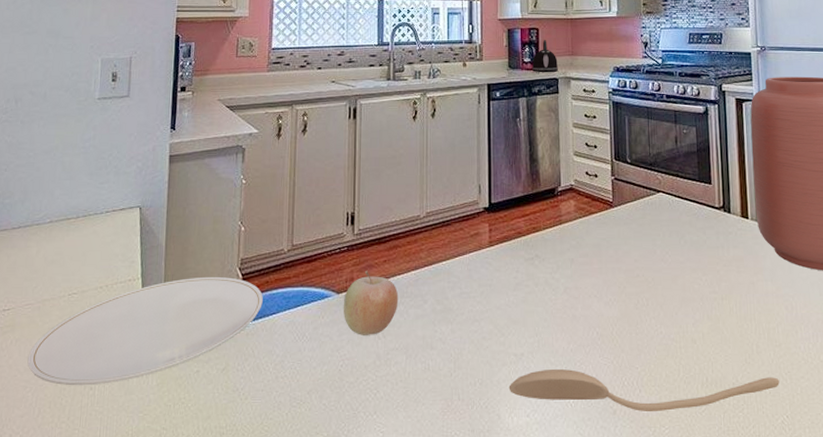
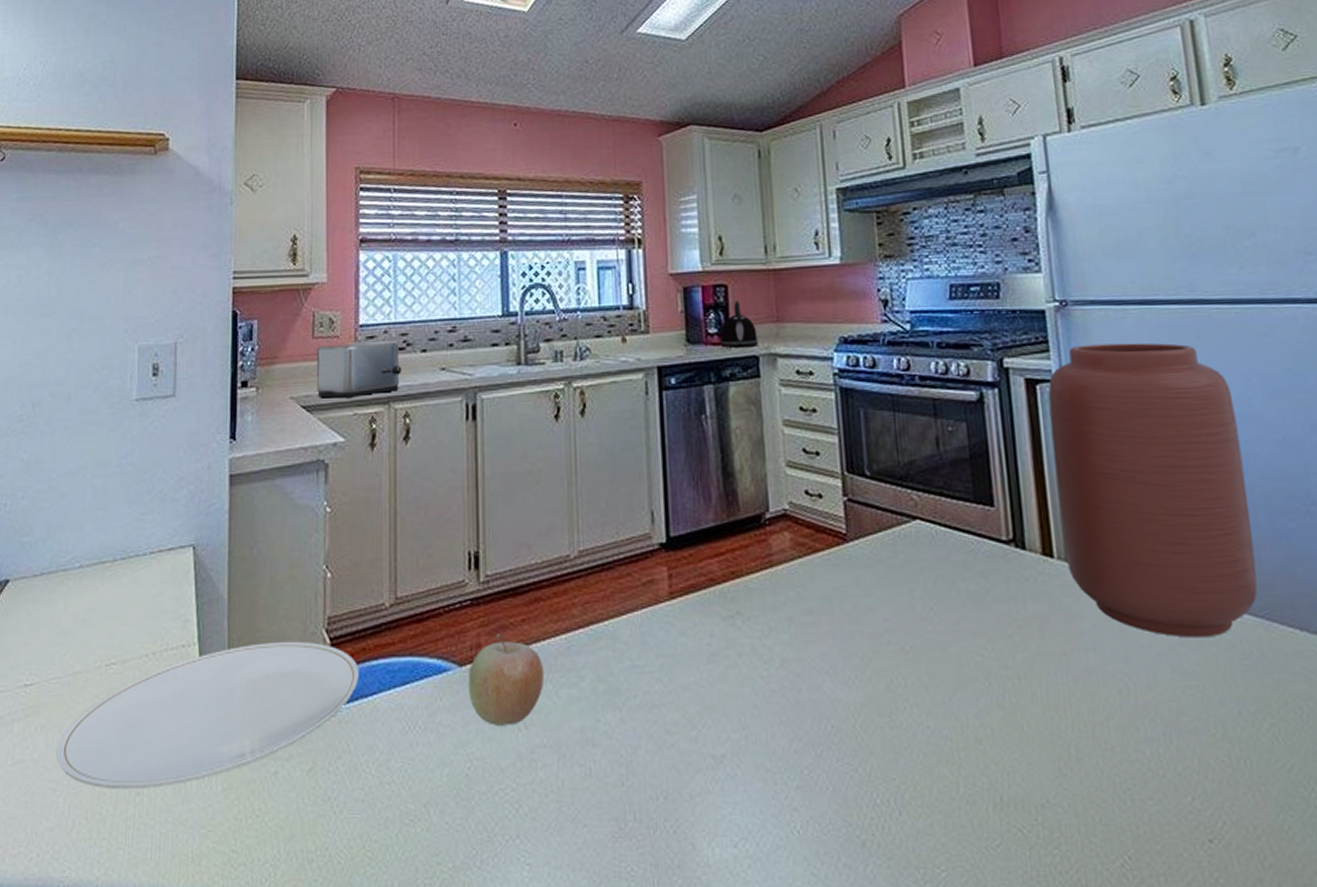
toaster: none [238,60,303,102] -> present [316,340,402,399]
spoon: present [508,369,780,413] -> none [705,779,1115,846]

